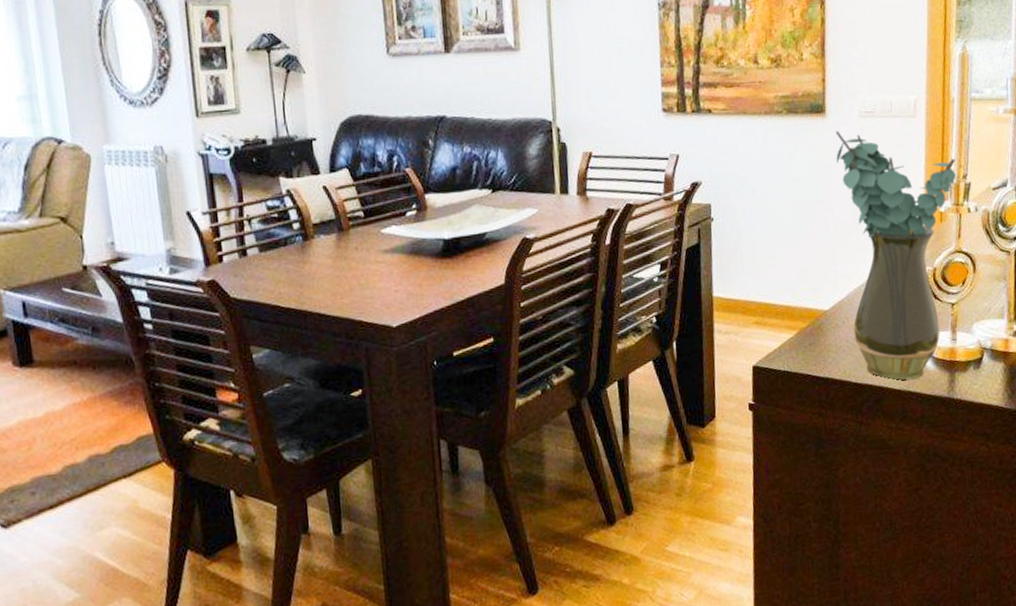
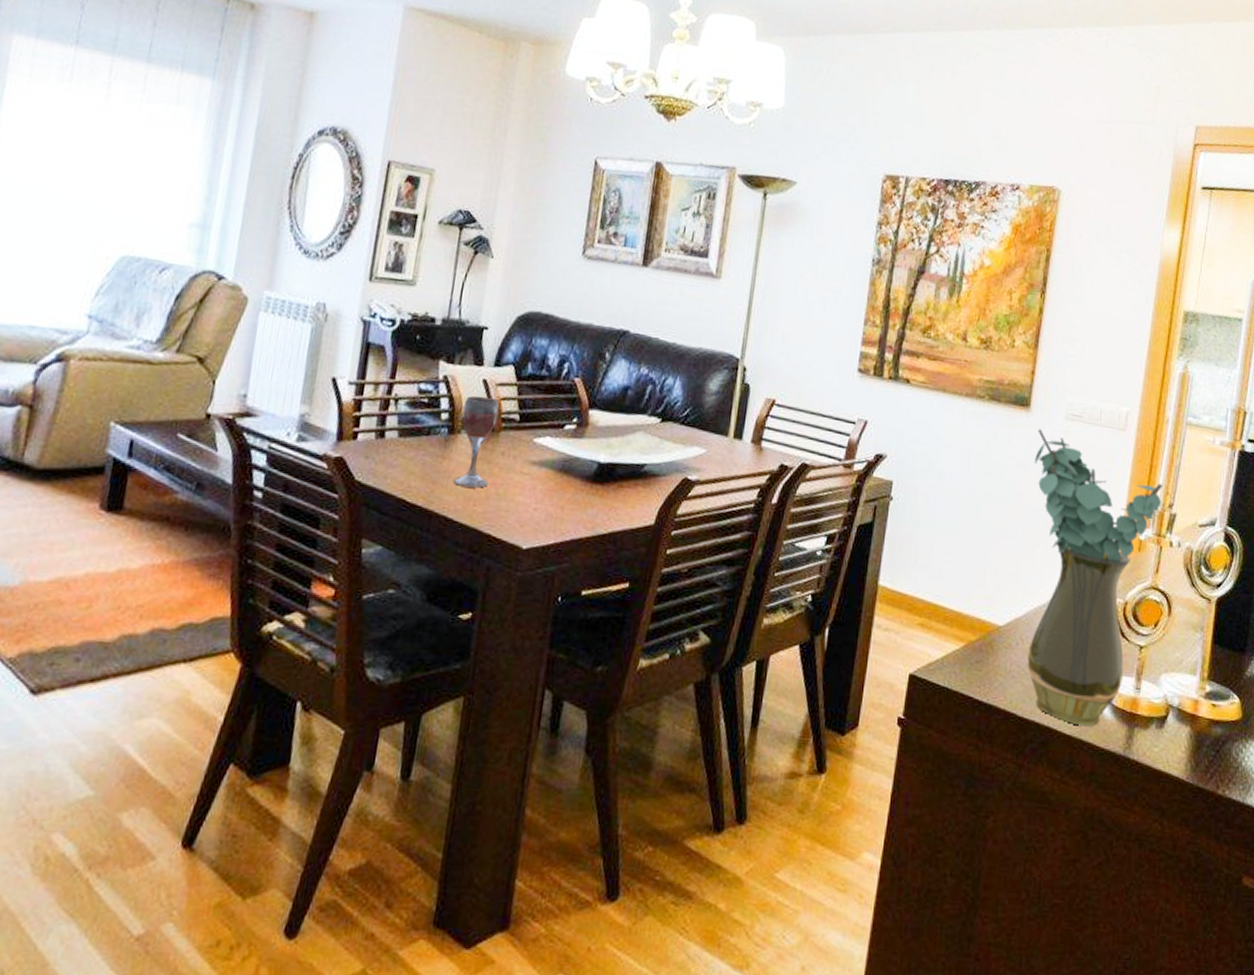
cup: none [311,201,349,284] -> present [454,395,499,488]

